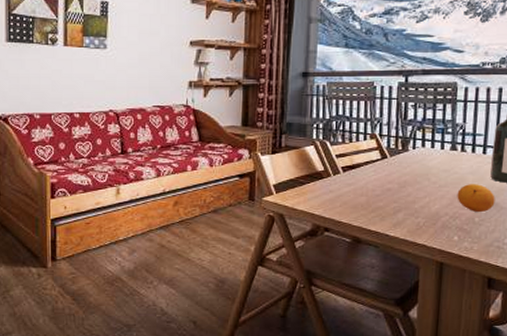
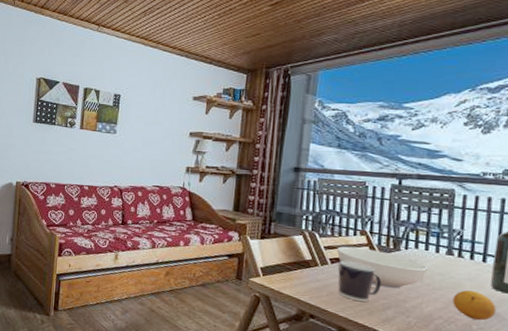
bowl: none [349,152,435,190] -> present [337,246,429,289]
mug: none [350,168,392,209] -> present [338,261,382,302]

